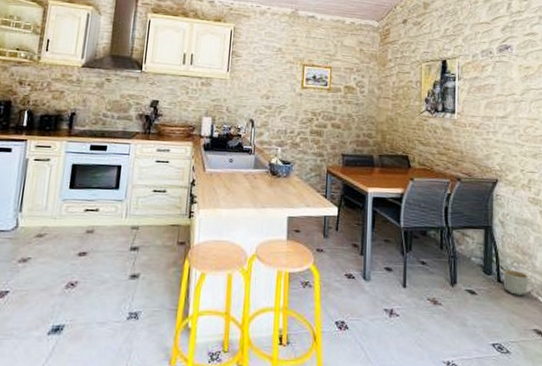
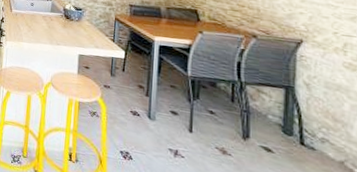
planter: present [503,269,528,295] -> none [307,133,341,164]

